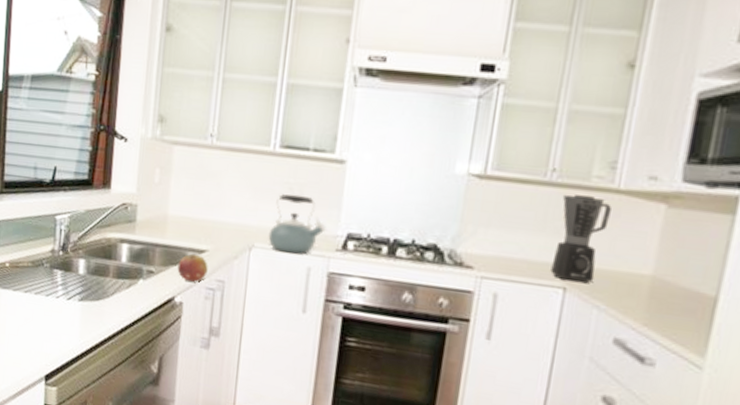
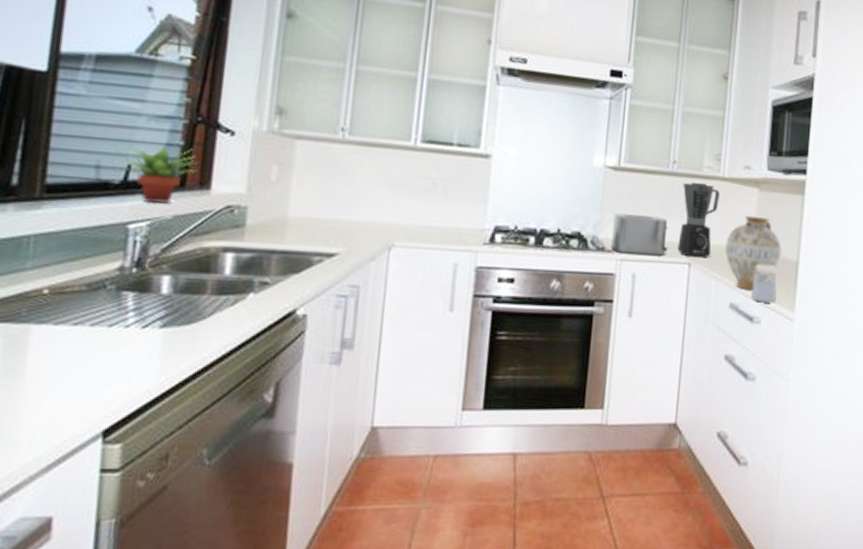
succulent plant: none [46,150,102,200] -> present [115,145,198,204]
fruit: present [177,254,208,282] -> none [300,260,339,290]
kettle: present [268,194,326,254] -> none [410,189,473,250]
toaster: none [471,226,541,278] -> present [611,213,668,257]
ceramic jug: none [612,236,695,327] -> present [725,215,782,291]
salt shaker: none [644,295,684,345] -> present [751,263,777,303]

